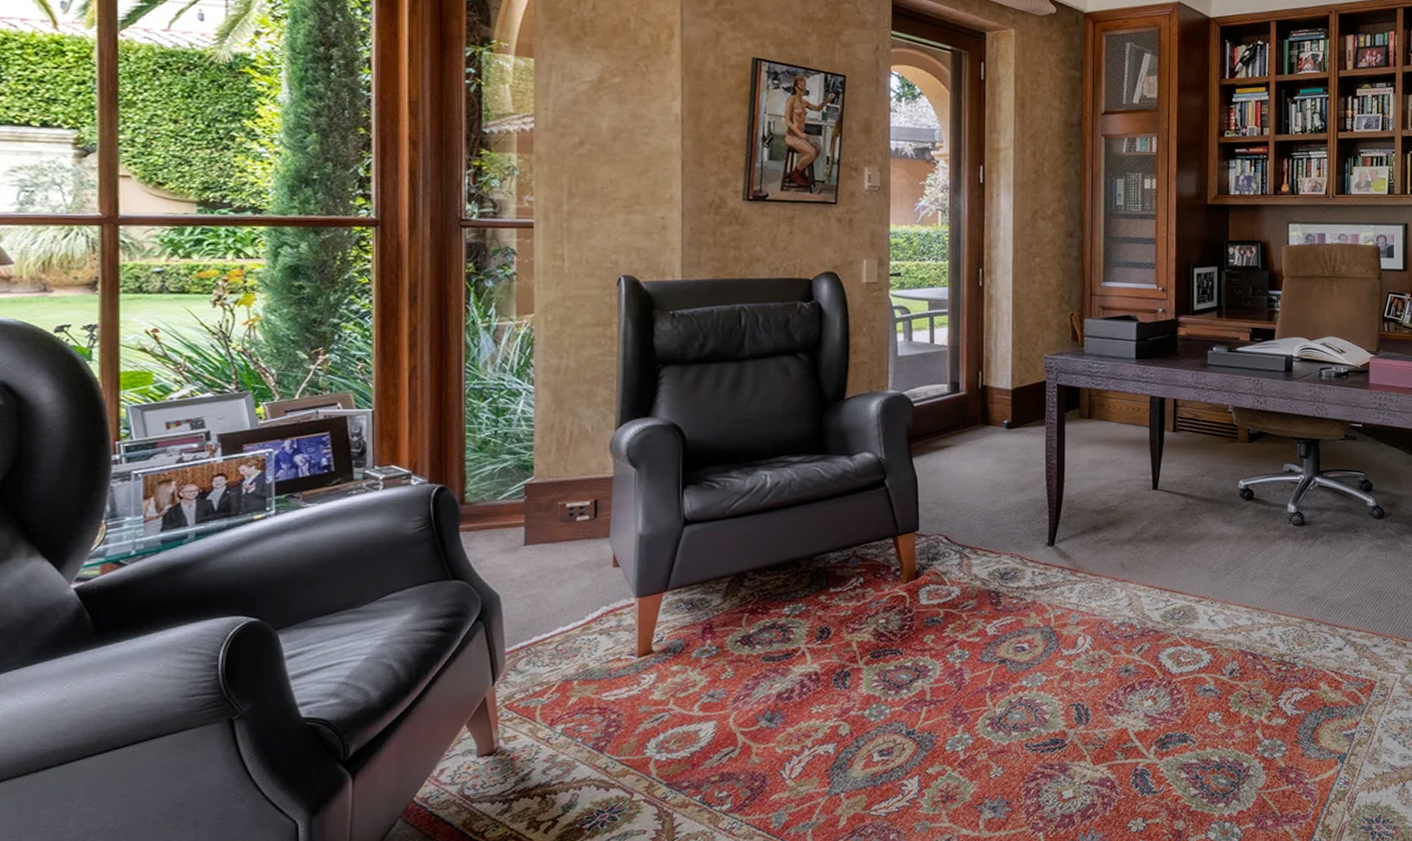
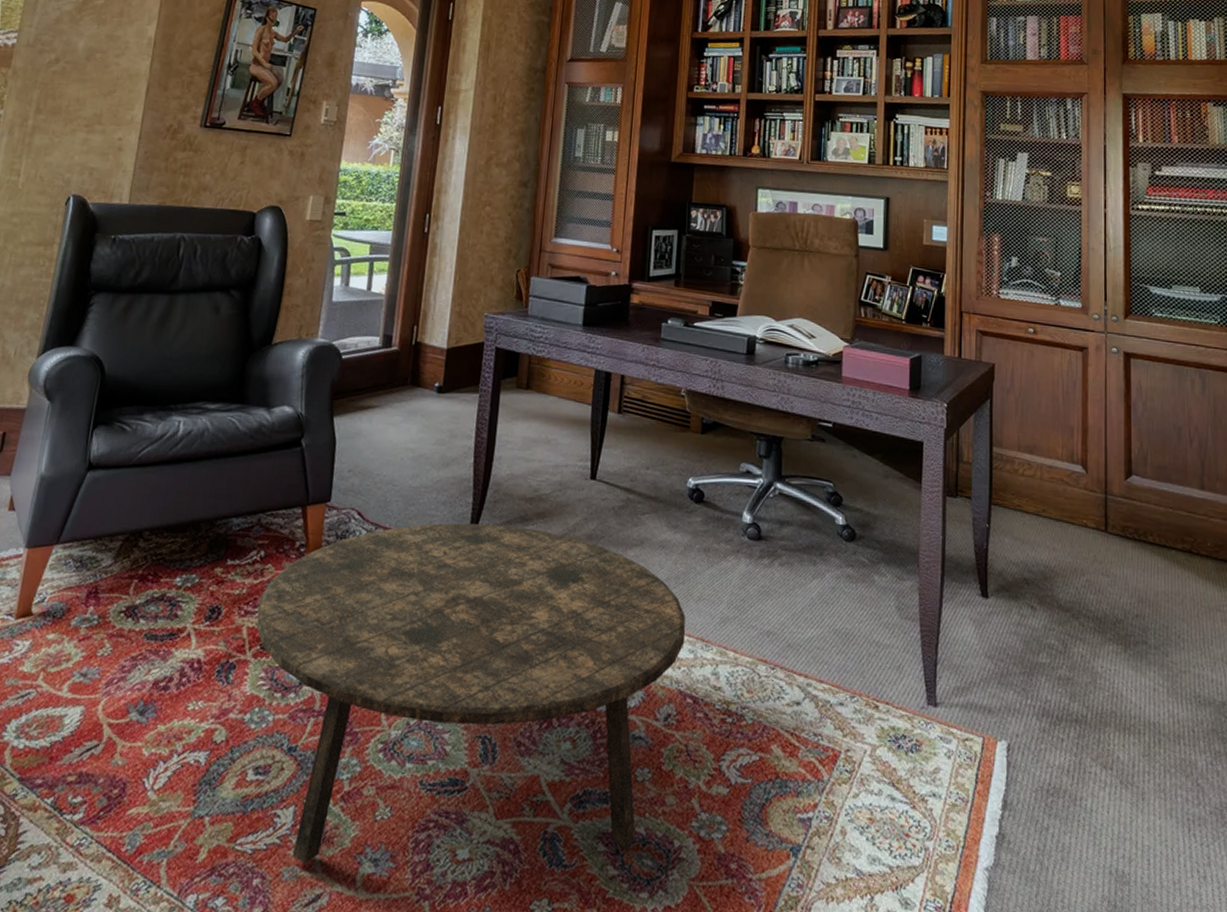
coffee table: none [863,535,1244,818] -> present [255,523,686,864]

